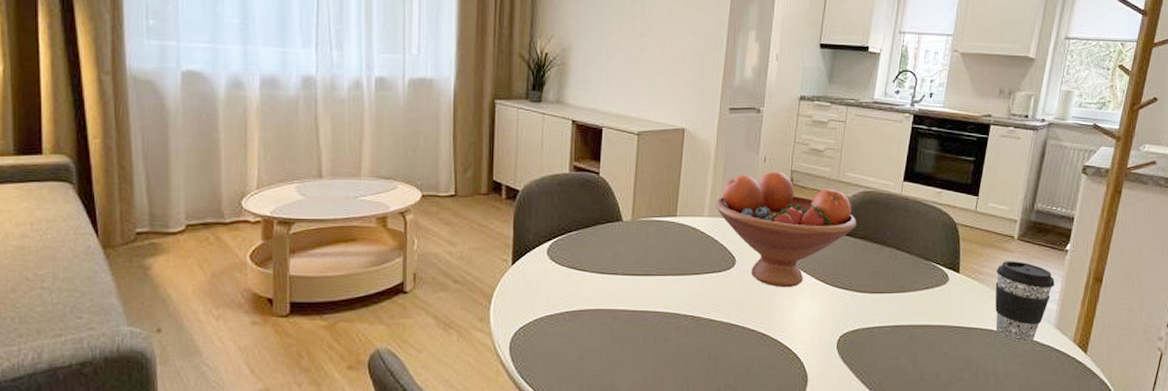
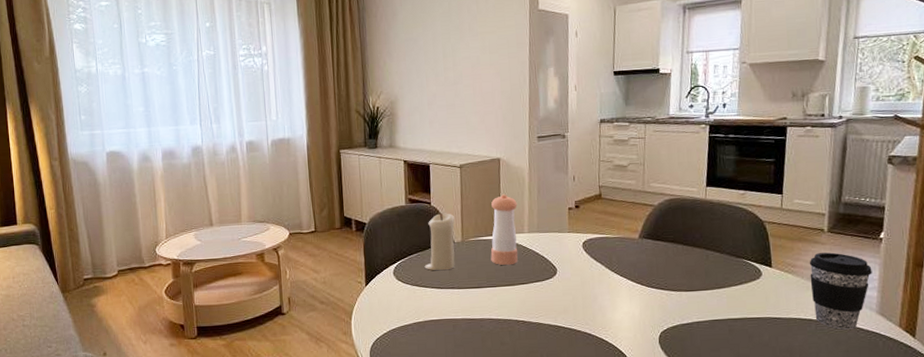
candle: none [585,186,625,253] -> present [424,213,455,271]
pepper shaker: none [663,170,699,252] -> present [490,194,518,266]
fruit bowl: present [716,172,857,288] -> none [534,188,666,292]

